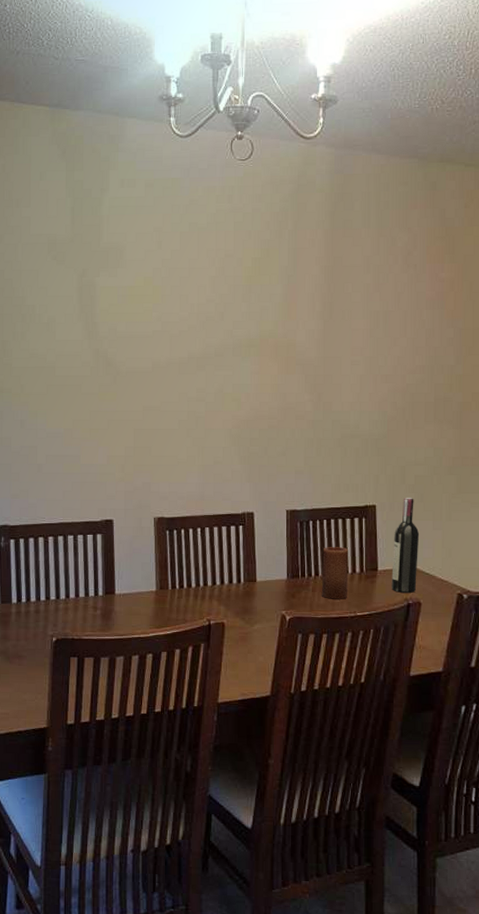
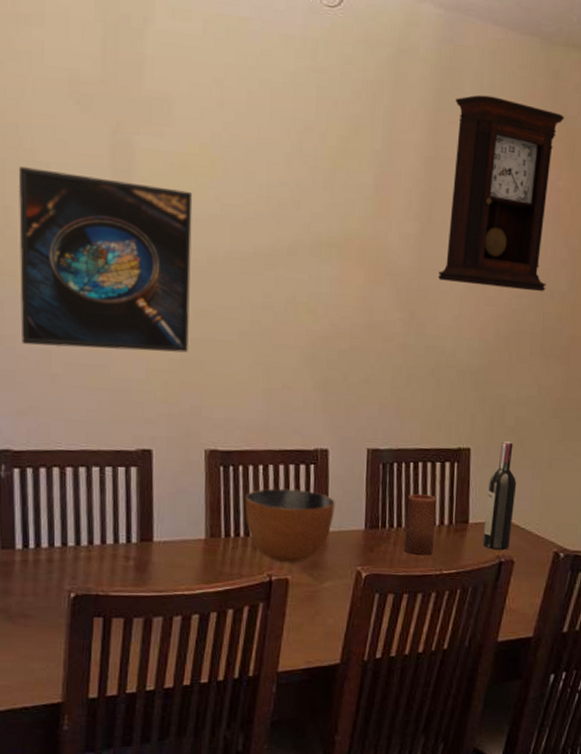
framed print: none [12,310,140,444] -> present [18,166,193,353]
bowl: none [187,547,261,610] -> present [245,488,335,564]
pendulum clock: none [340,211,443,367] -> present [438,94,564,292]

